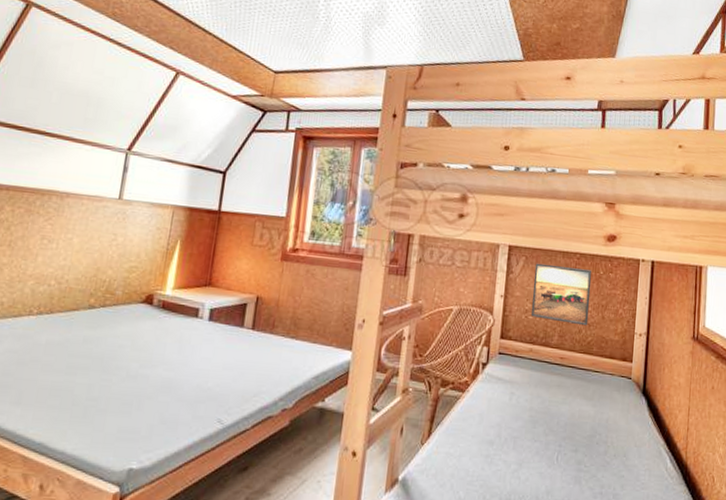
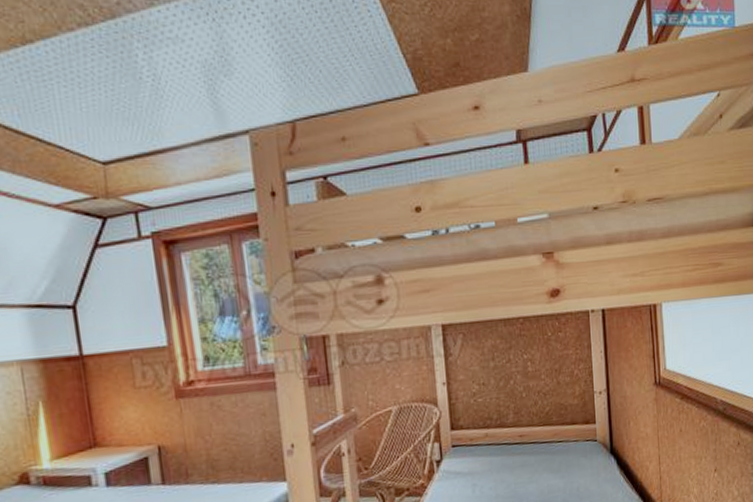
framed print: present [530,263,592,326] -> none [475,333,543,399]

